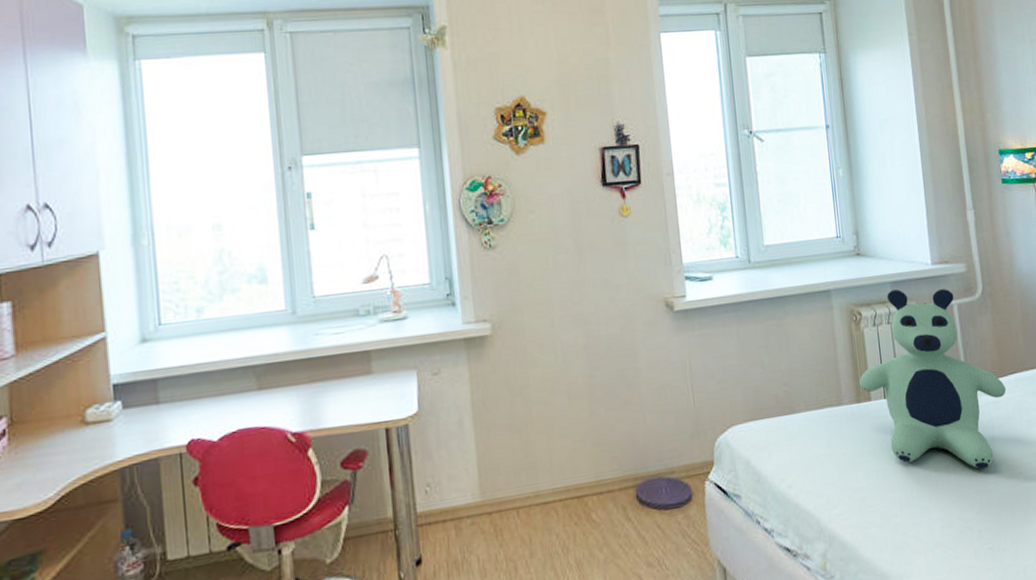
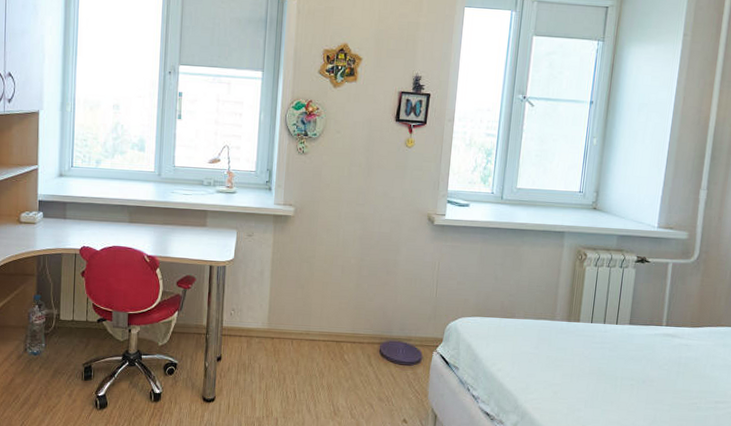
bear: present [859,289,1006,470] -> none [573,242,699,394]

